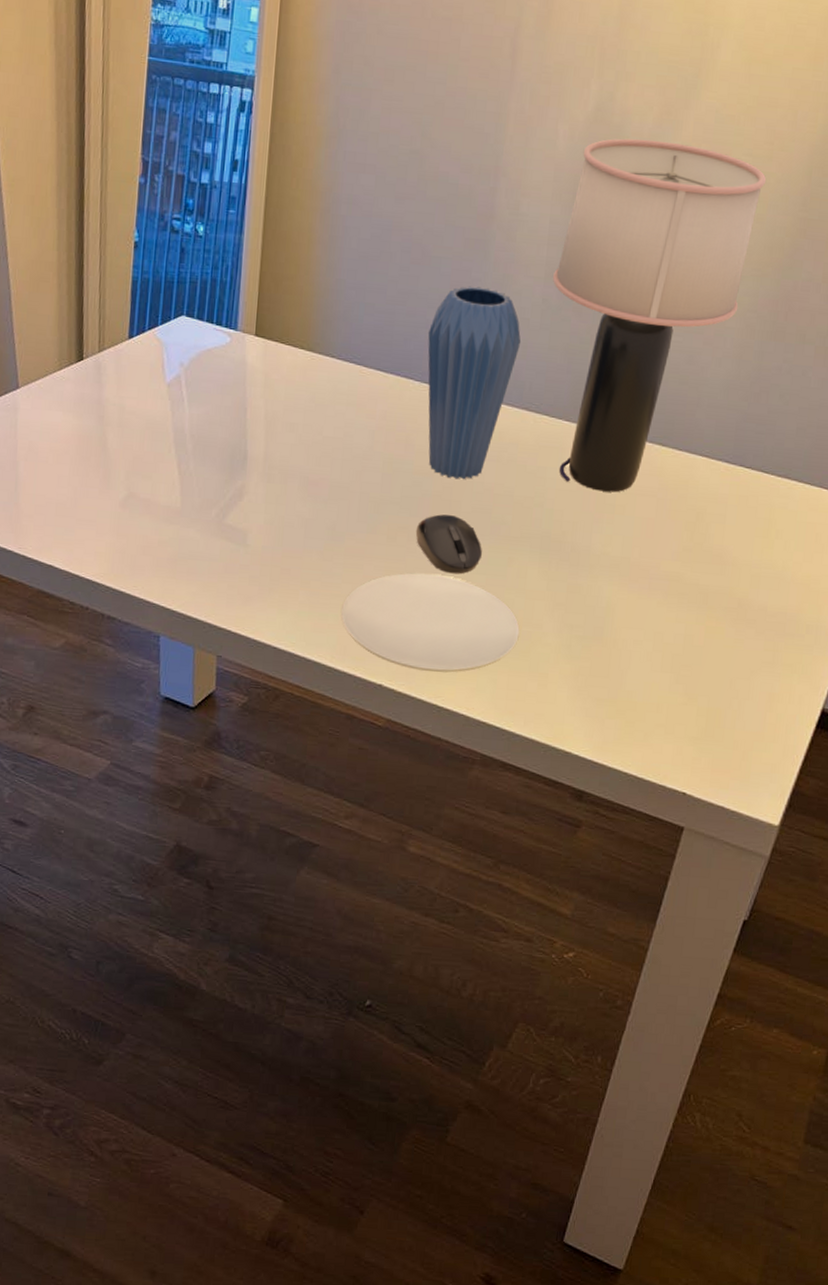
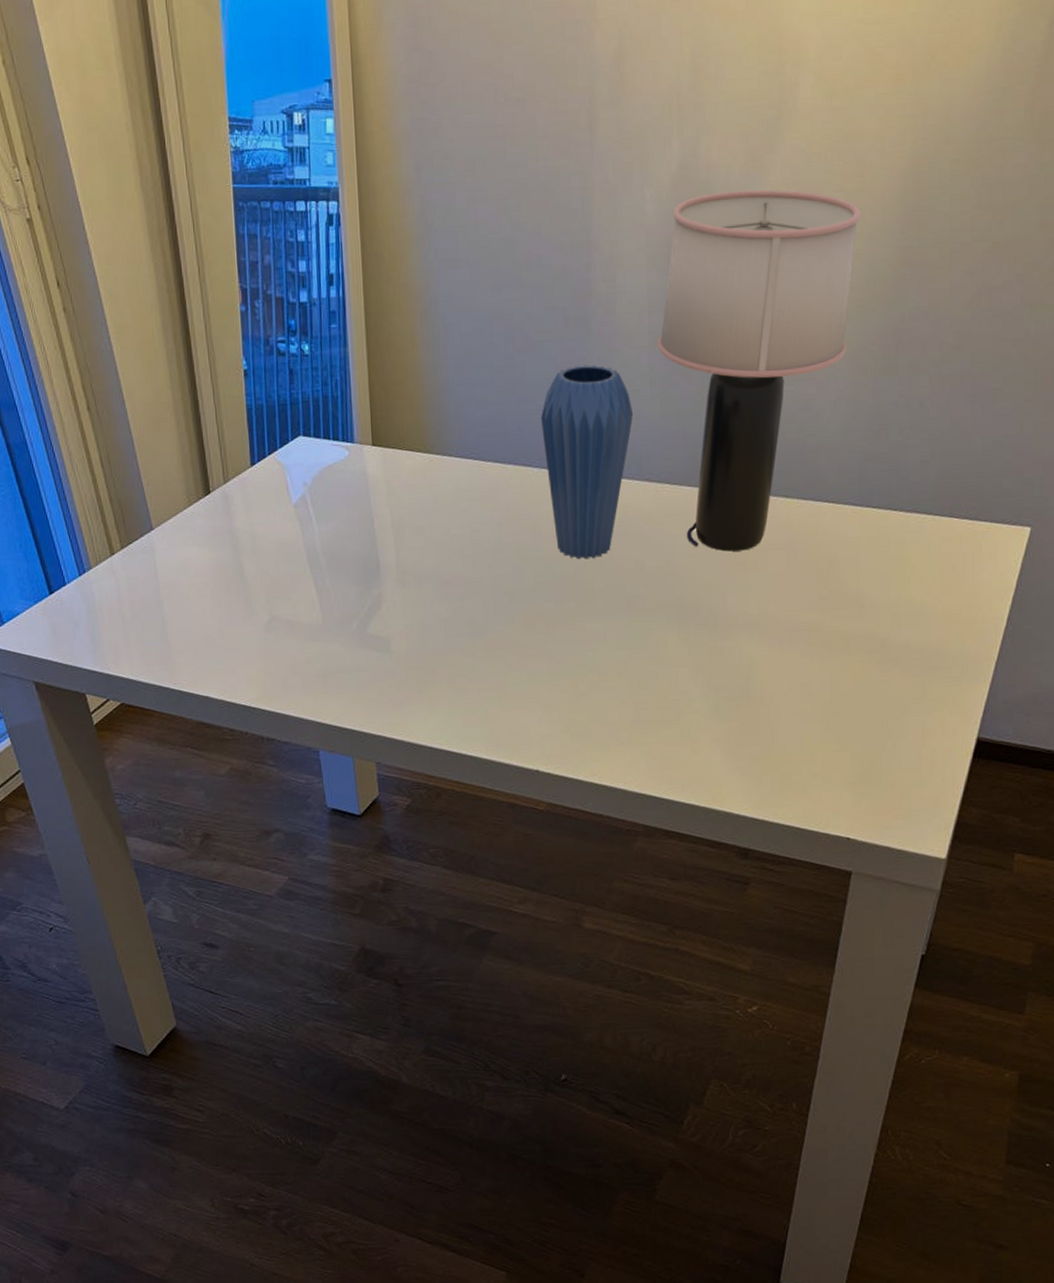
plate: present [341,573,520,673] -> none [490,656,667,751]
computer mouse: present [415,514,482,575] -> none [552,595,620,653]

